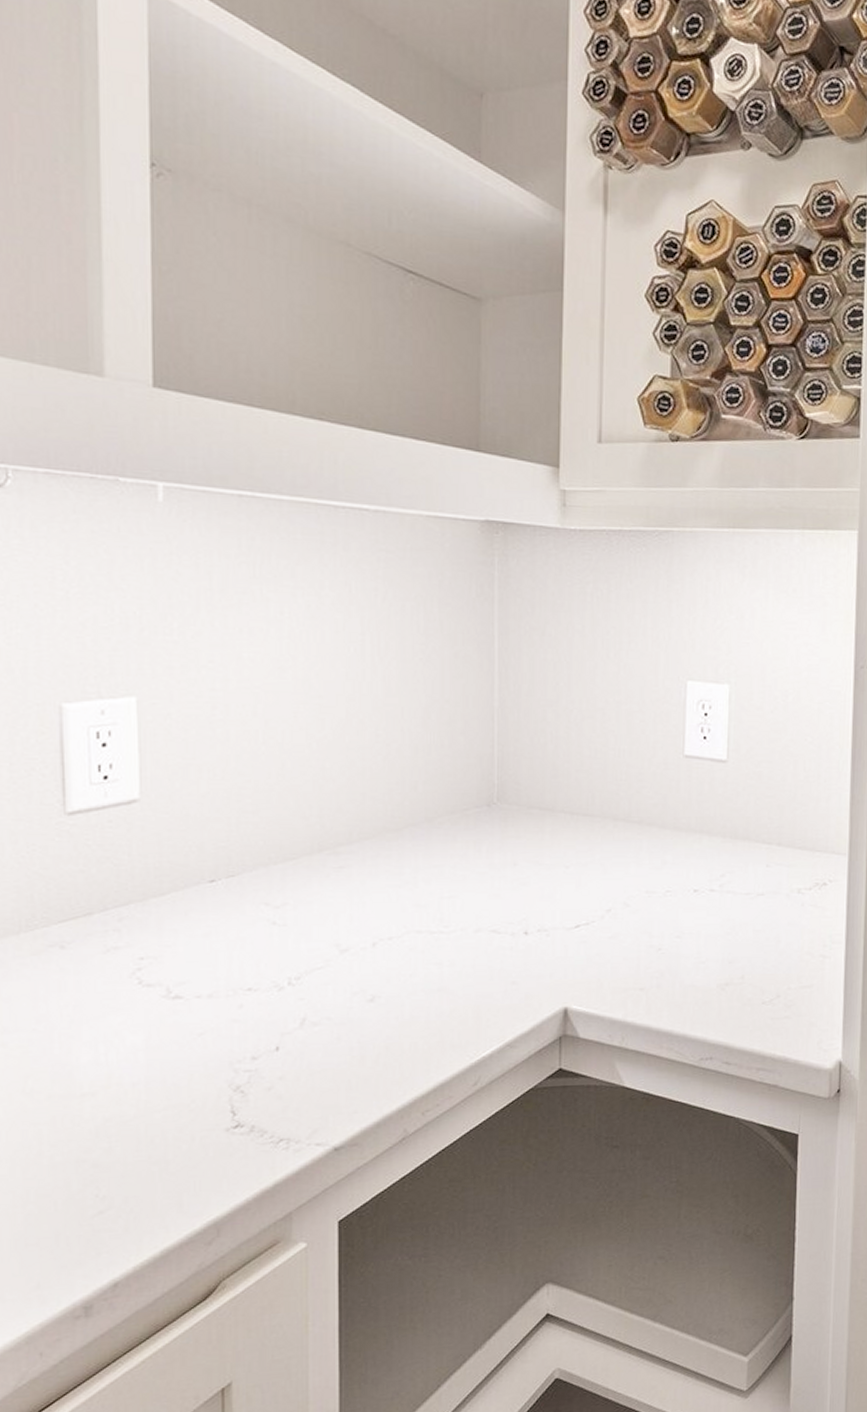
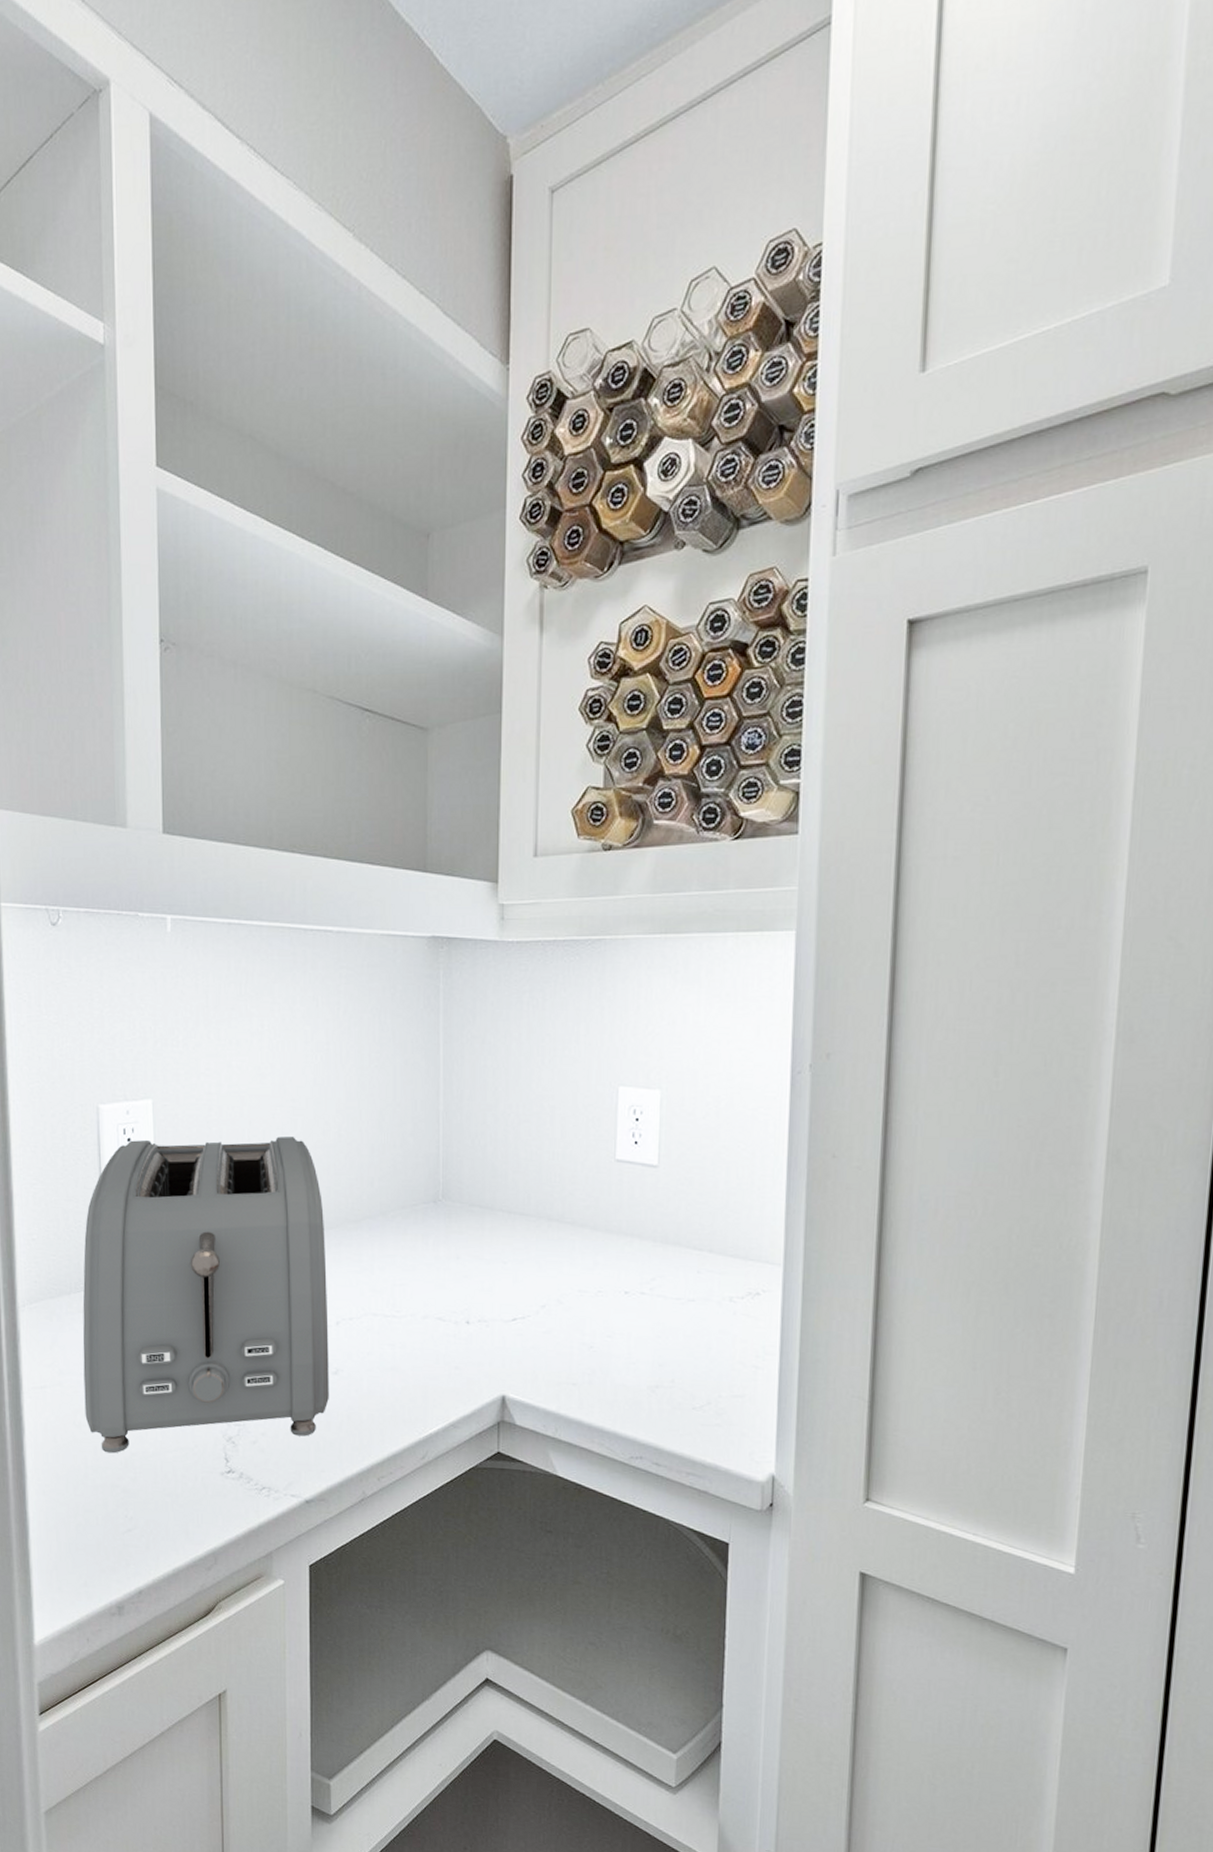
toaster: none [37,738,363,1123] -> present [83,1136,329,1454]

